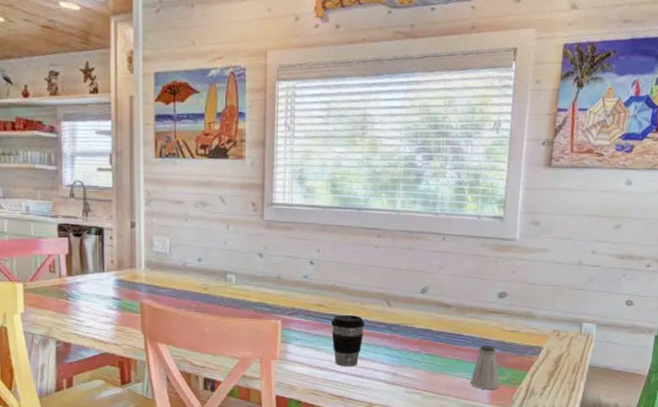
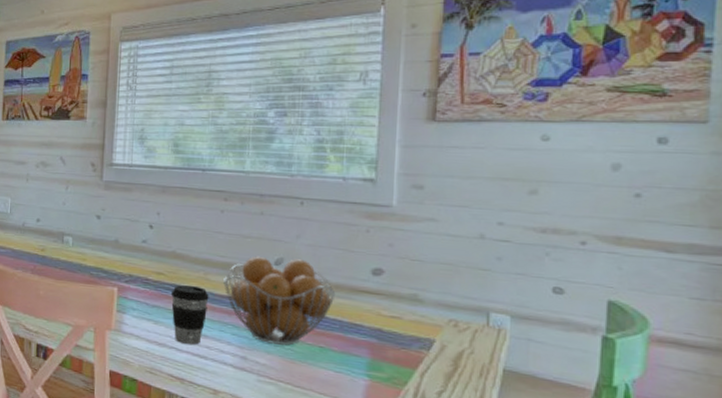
fruit basket: none [377,286,470,361] -> present [223,256,336,346]
saltshaker: present [471,345,500,390] -> none [339,331,378,388]

